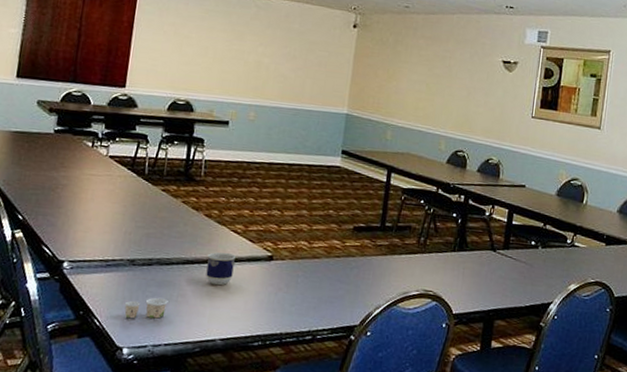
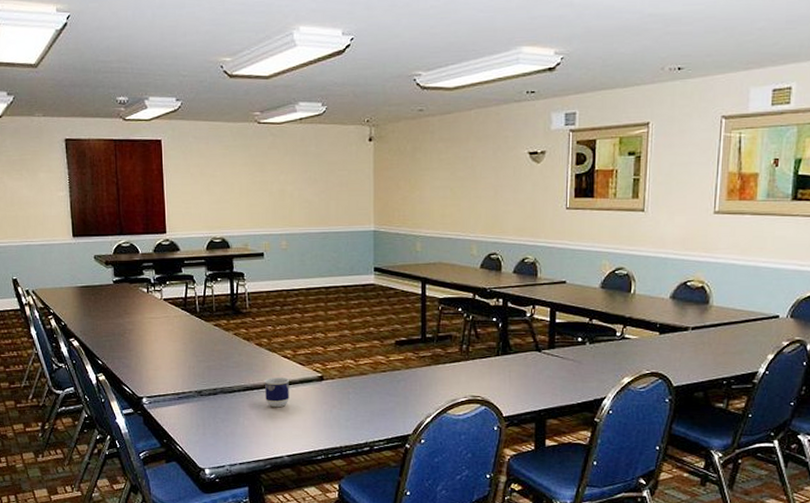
paper cup: present [124,297,168,319] -> none [200,422,236,443]

